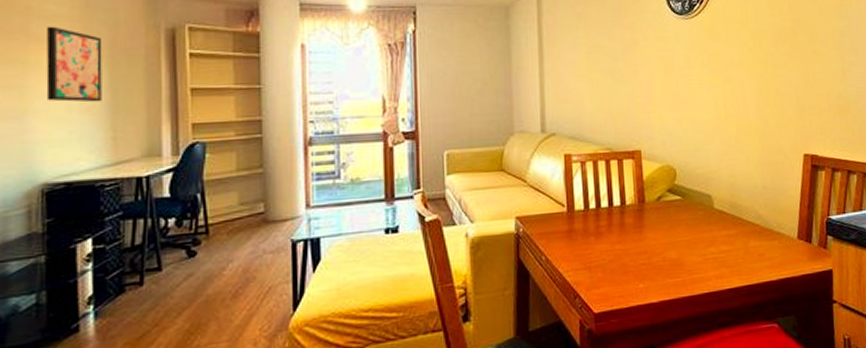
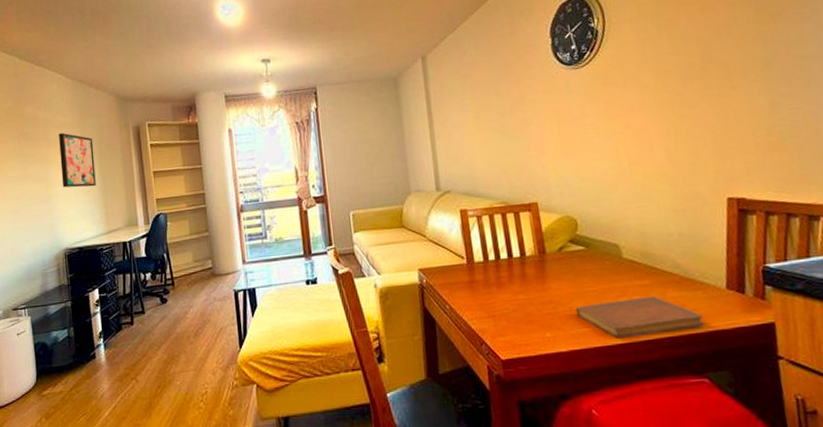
notebook: none [668,245,779,288] -> present [575,296,706,339]

